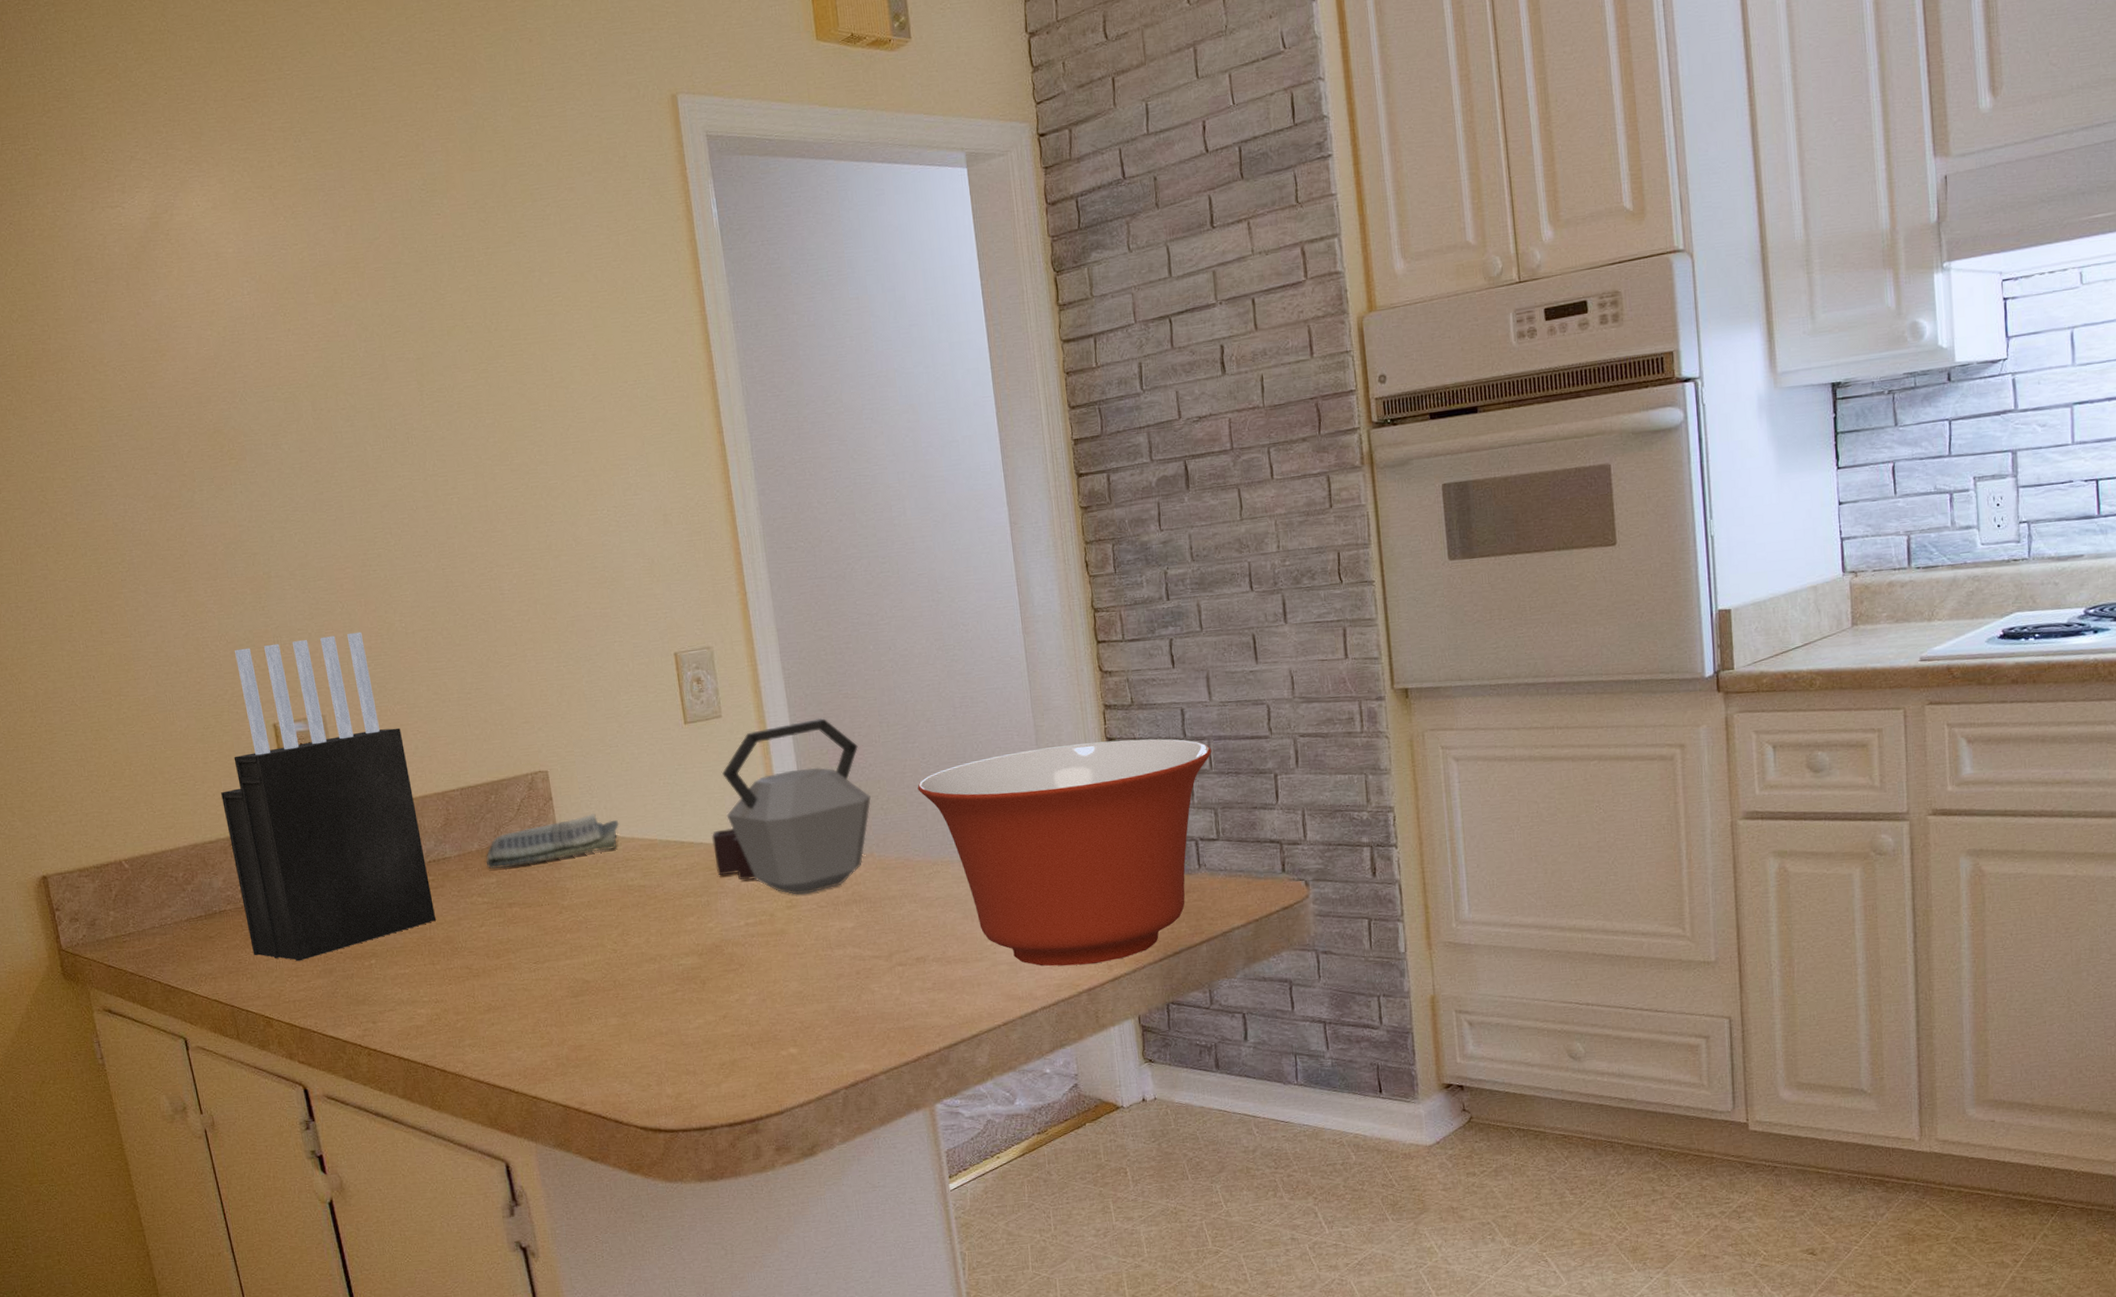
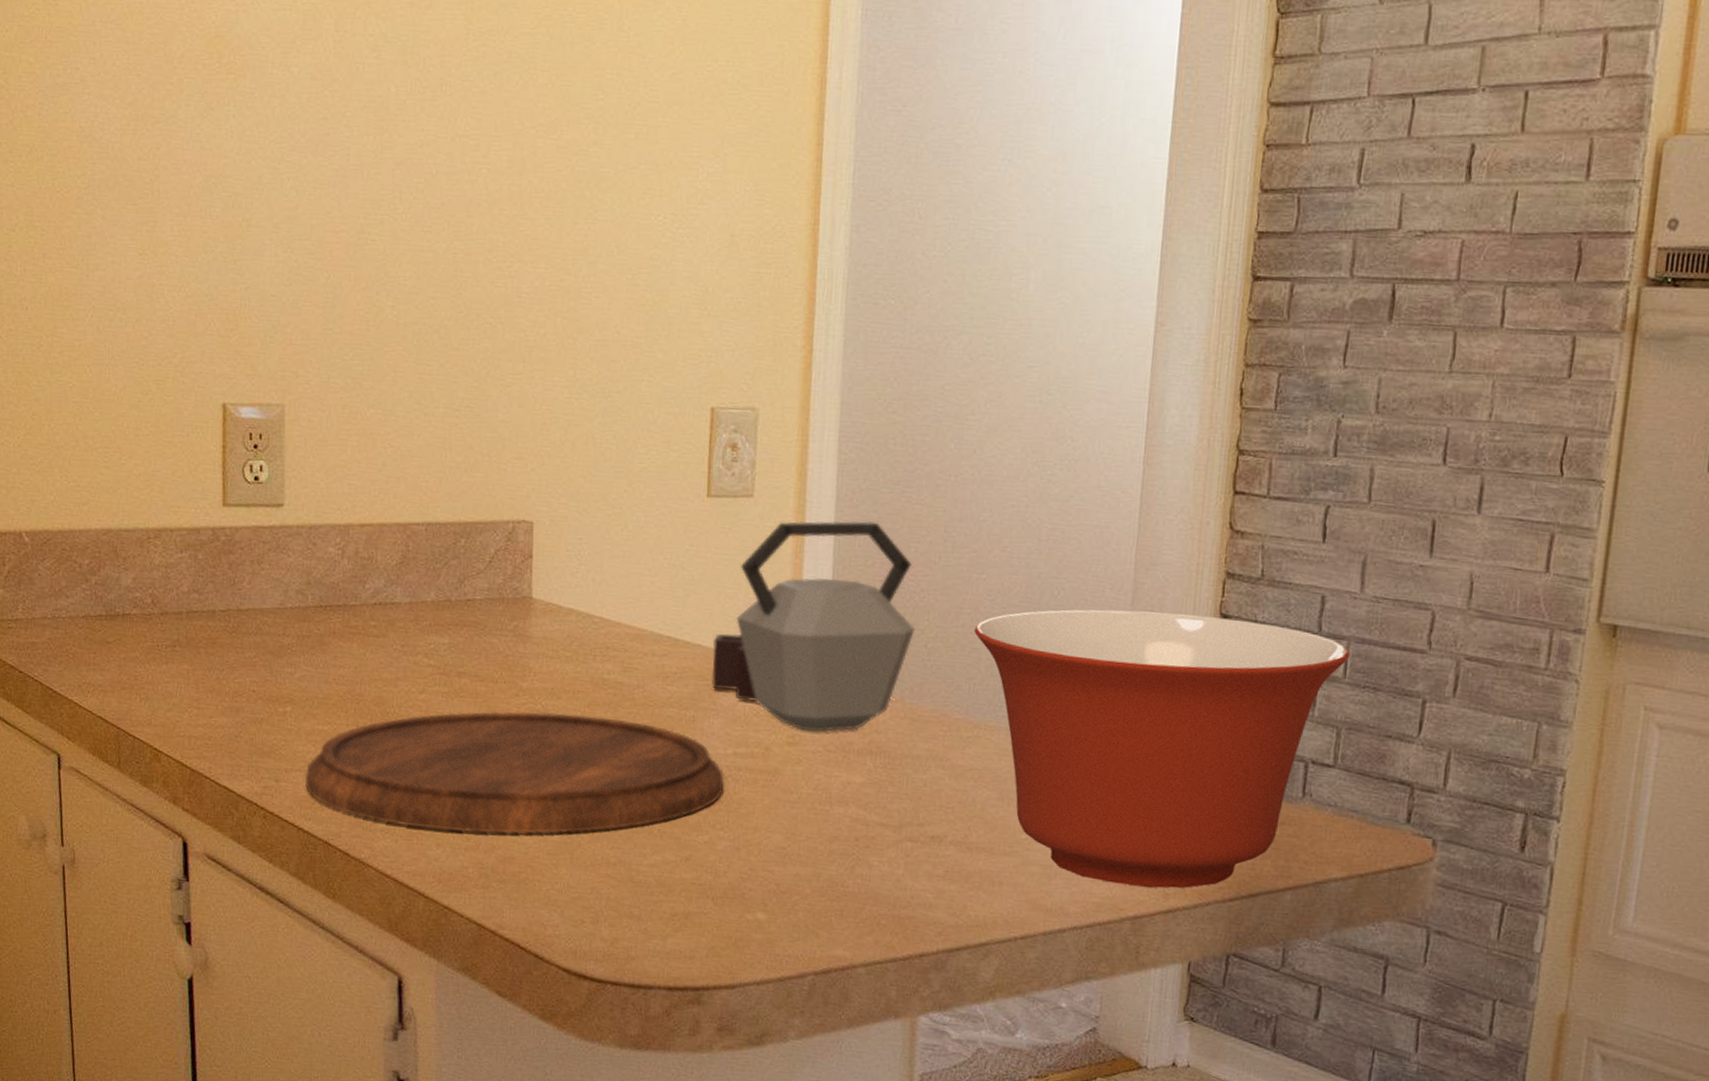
knife block: present [221,631,436,962] -> none [148,305,371,691]
cutting board: none [397,915,743,1038] -> present [305,712,725,835]
dish towel: present [486,813,619,869] -> none [441,583,606,632]

